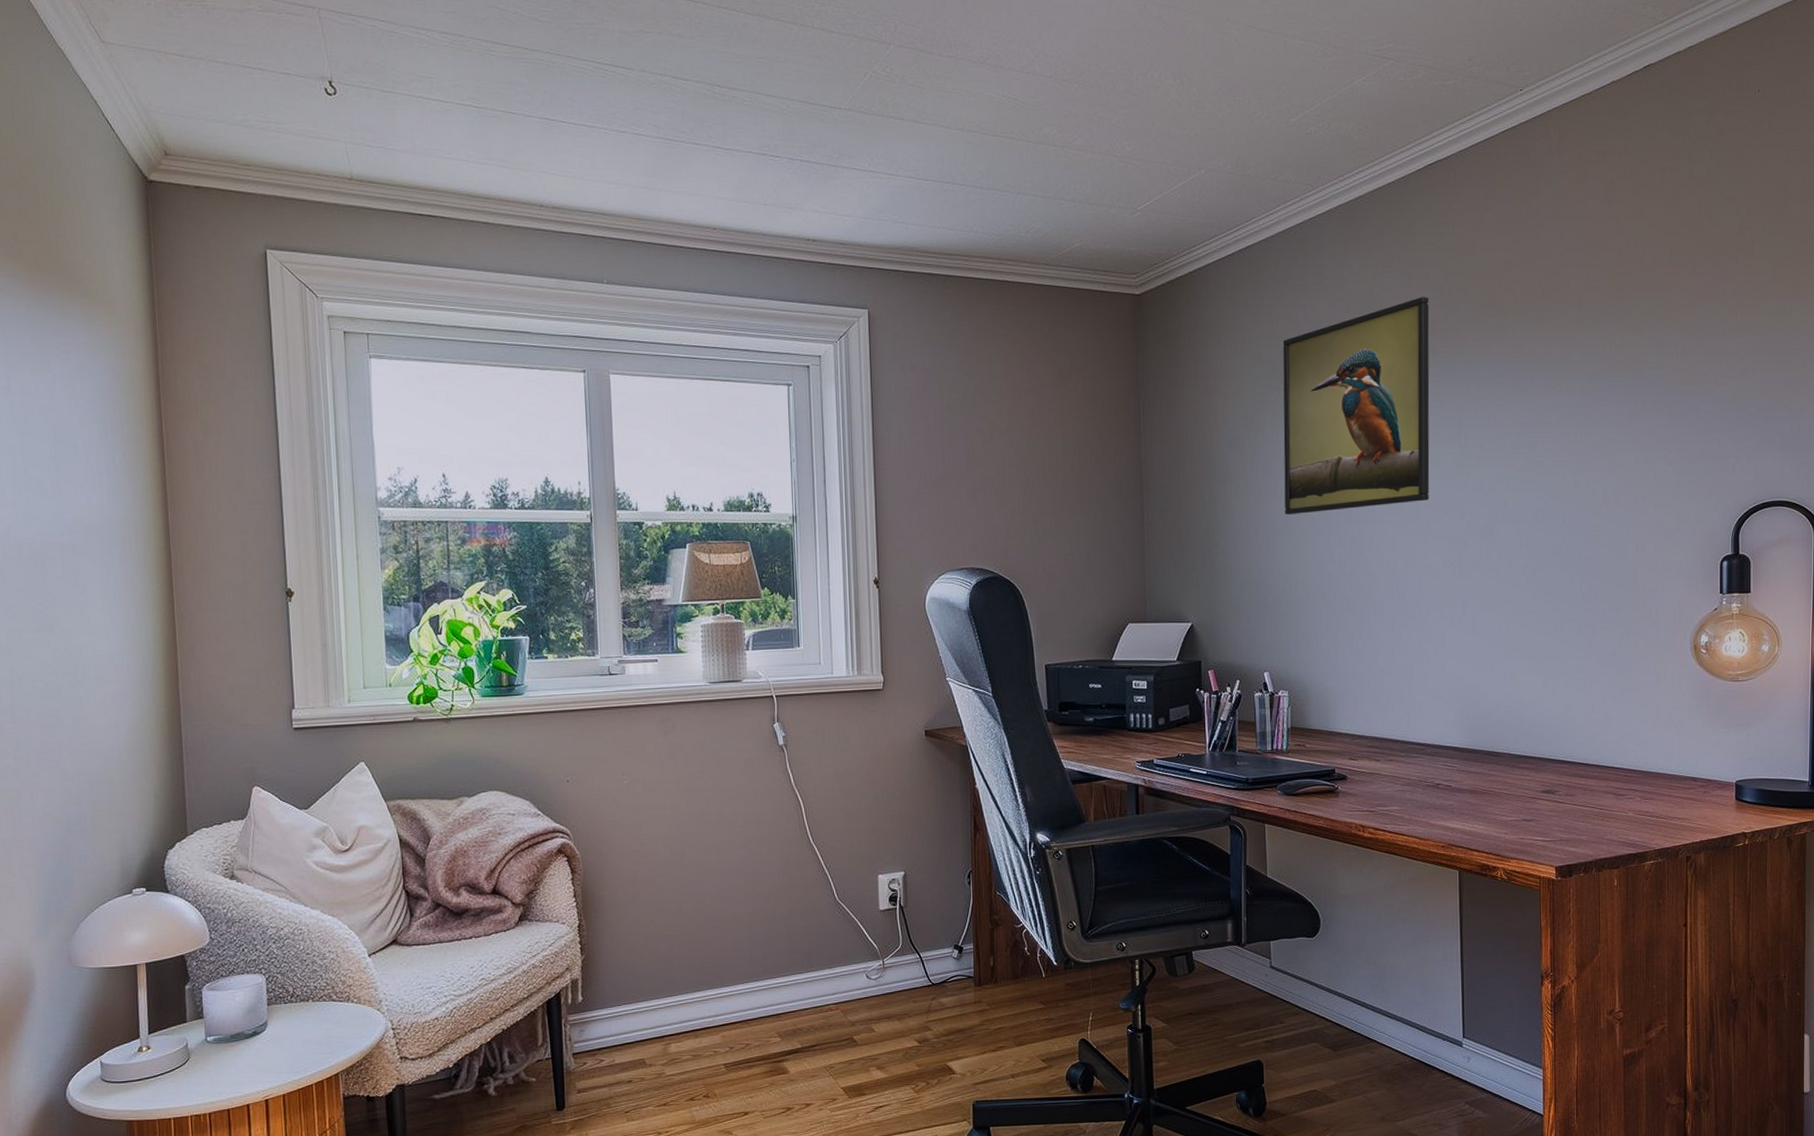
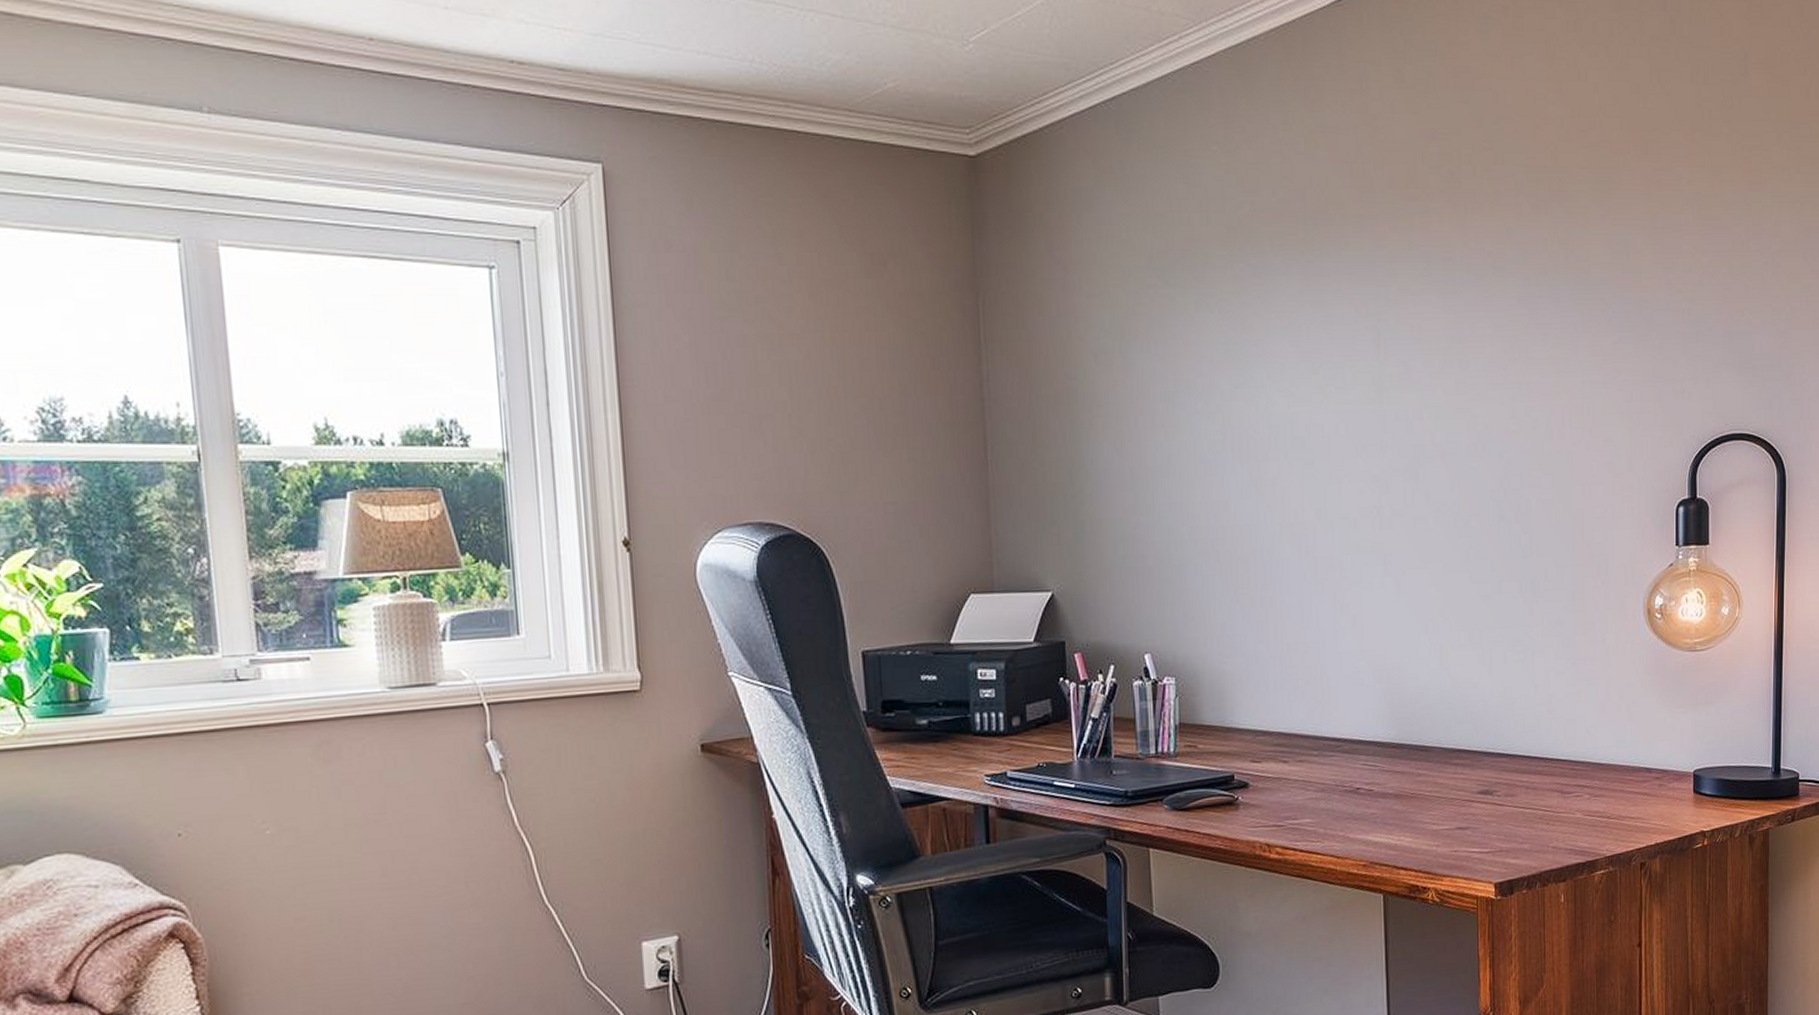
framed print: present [1282,297,1430,514] -> none [1160,171,1343,450]

